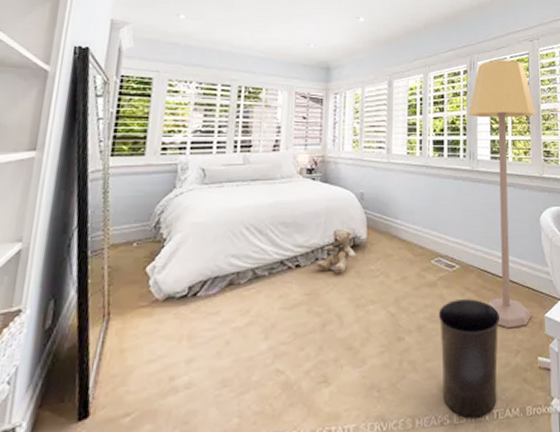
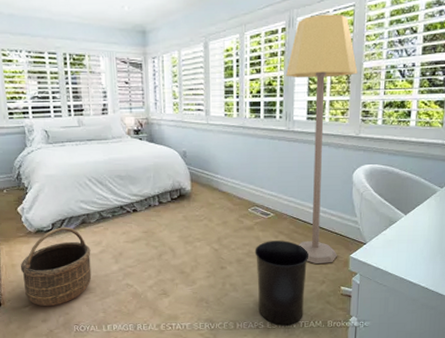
basket: none [130,290,235,414] -> present [20,226,92,307]
teddy bear: present [316,228,356,274] -> none [149,181,182,218]

